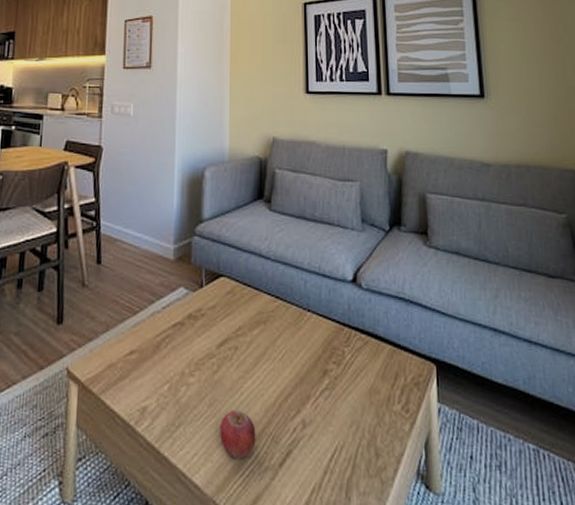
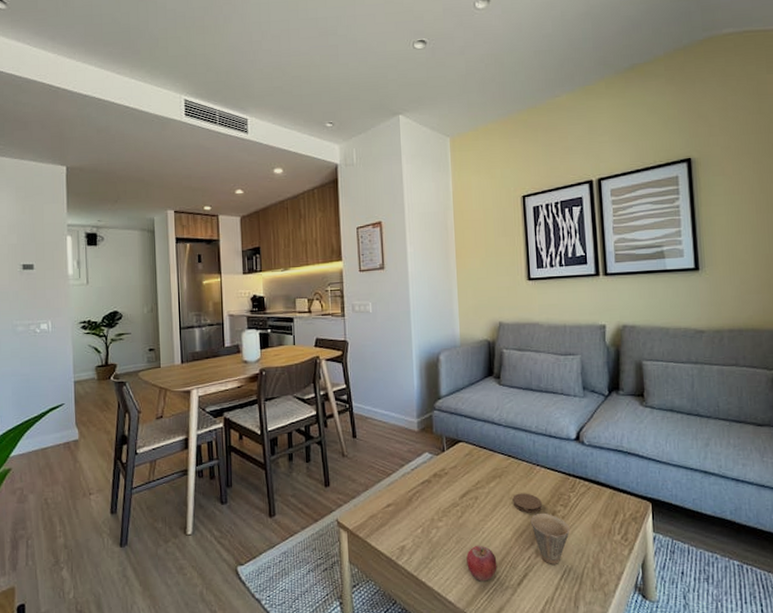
coaster: none [278,344,312,371] -> present [512,493,542,513]
cup: none [297,371,343,440] -> present [530,512,570,564]

